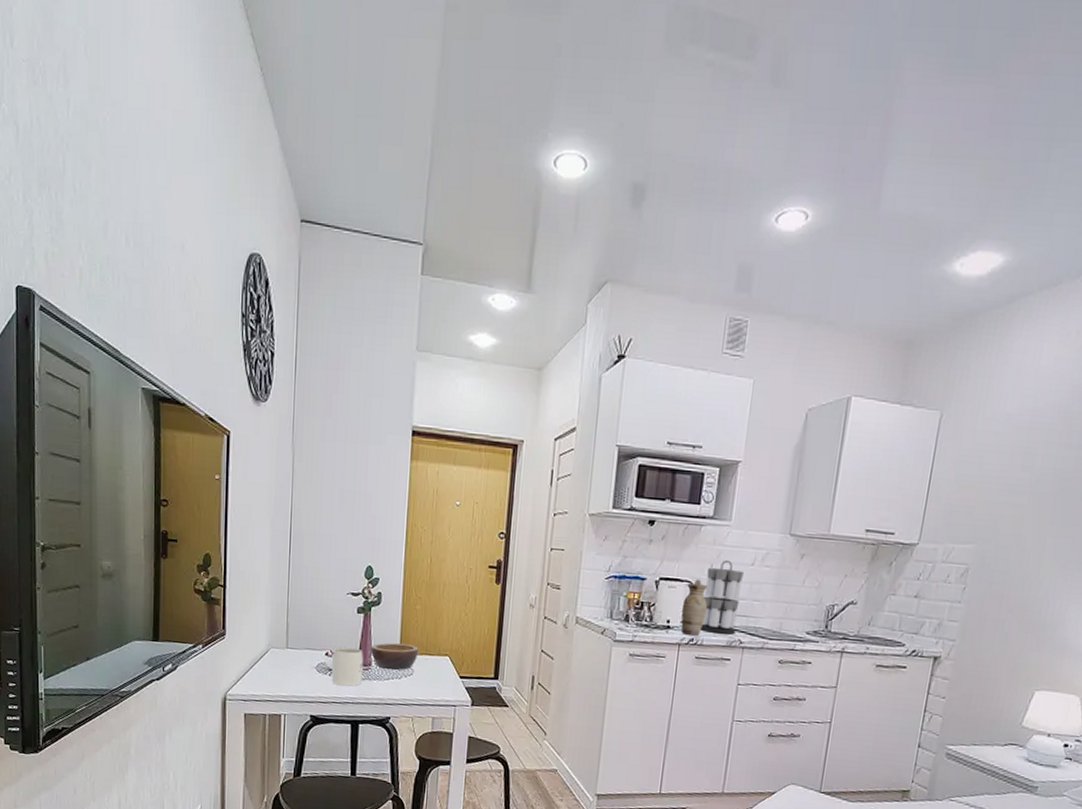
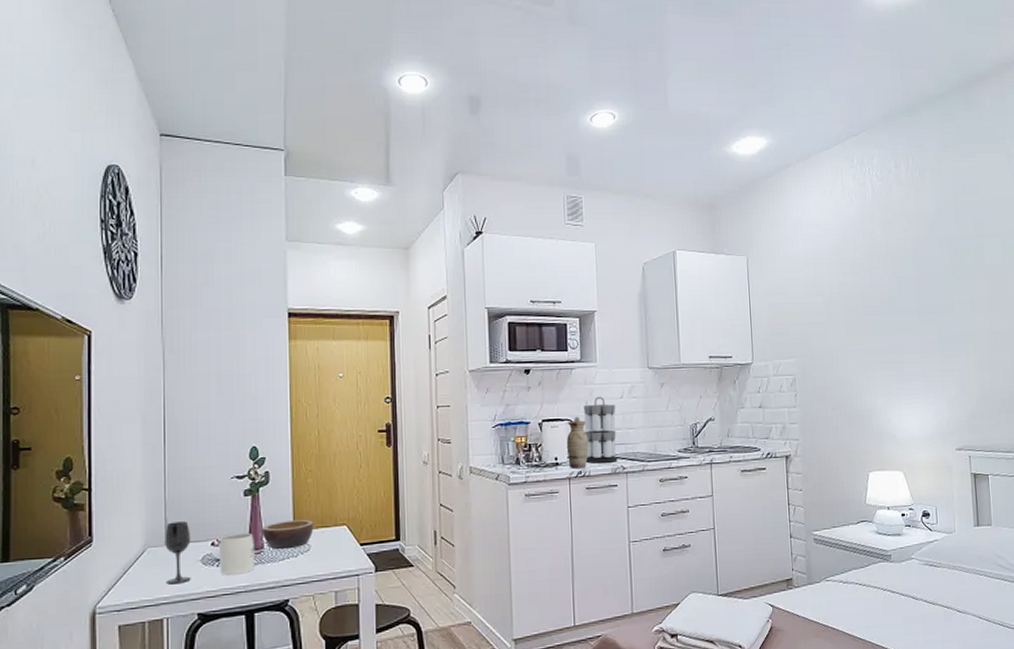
wine glass: none [284,627,308,686] -> present [163,521,191,585]

